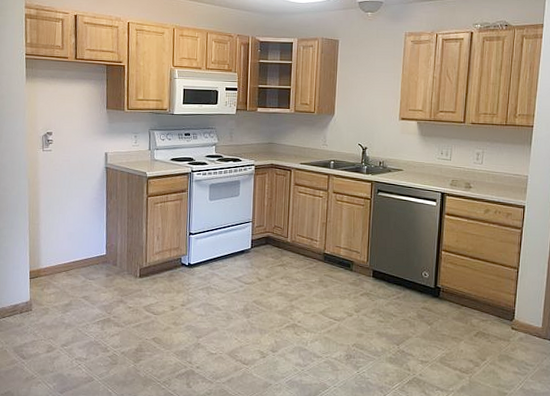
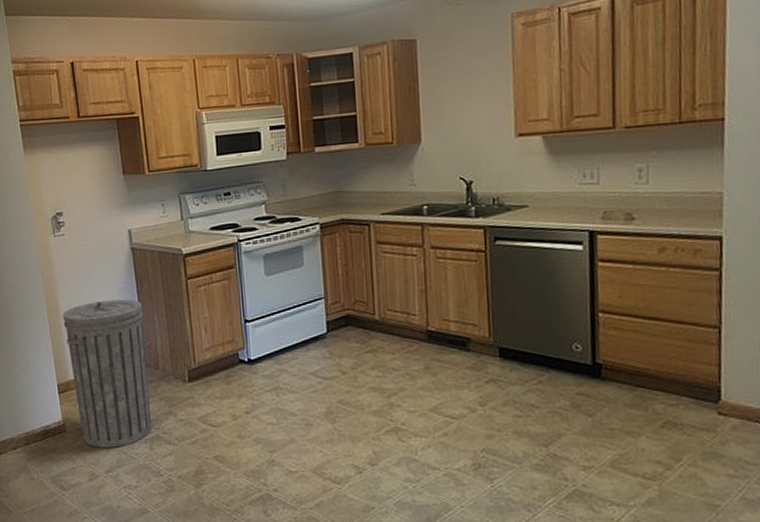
trash can: none [41,206,110,326] -> present [62,299,152,448]

